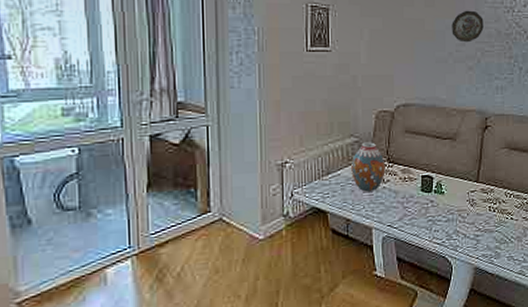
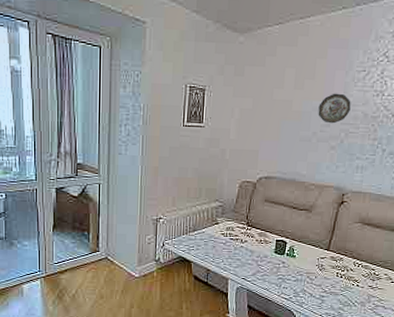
vase: present [351,142,386,192] -> none [214,207,245,249]

